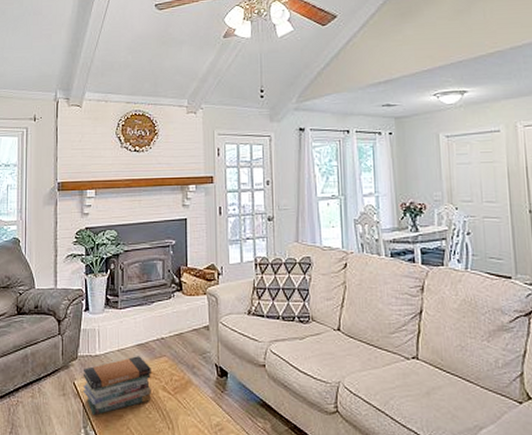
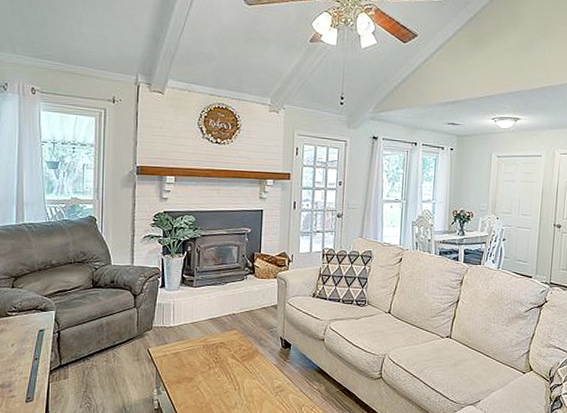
book stack: present [82,356,151,416] -> none [156,328,222,378]

